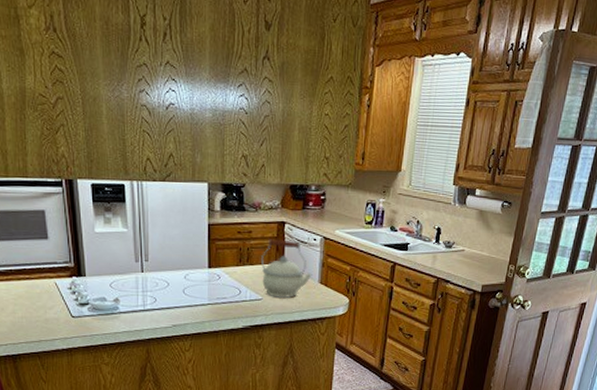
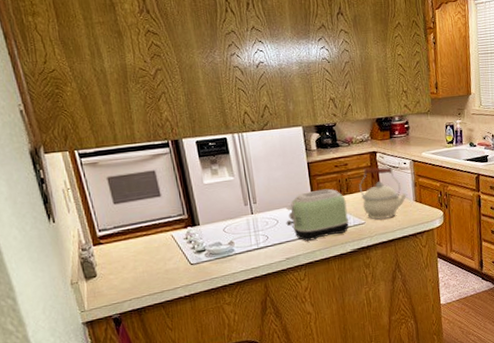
toaster: none [177,255,246,310] -> present [285,188,349,241]

